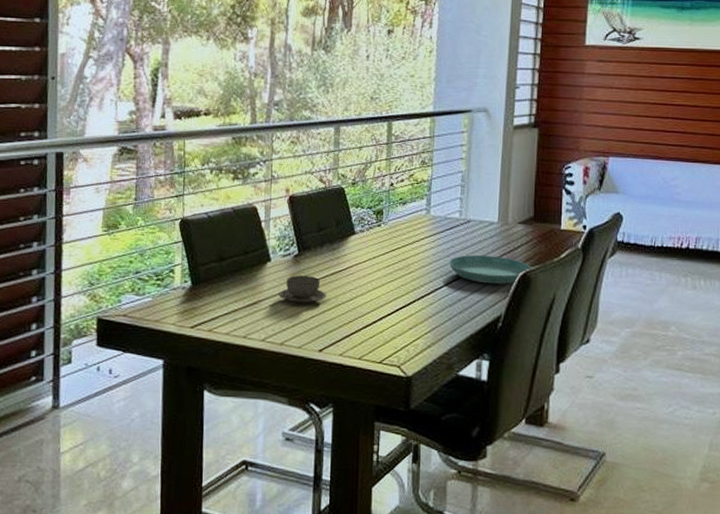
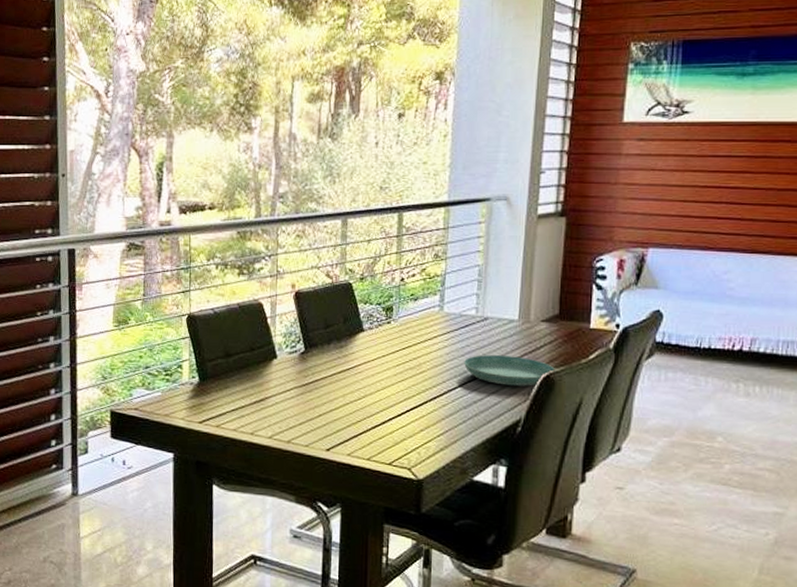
teacup: present [279,276,326,303] -> none [285,373,334,401]

